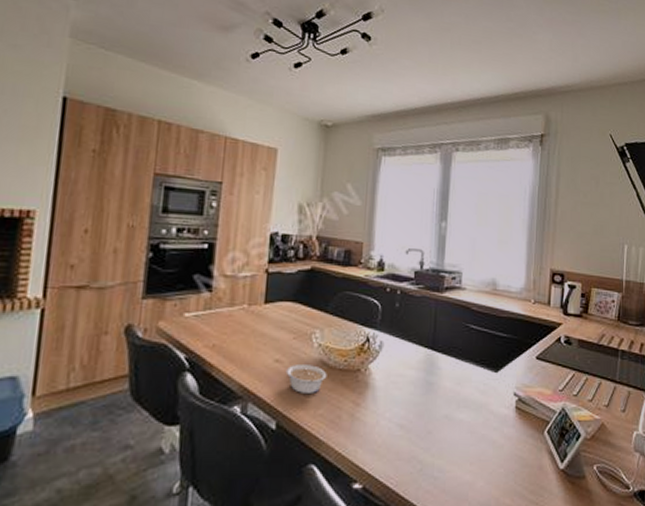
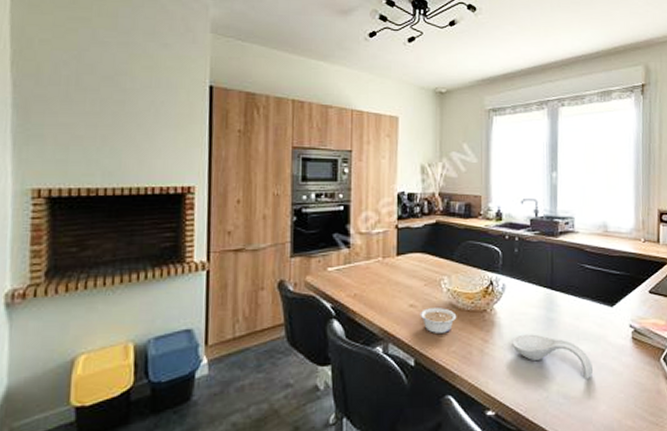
spoon rest: none [386,398,473,452] -> present [512,334,594,380]

